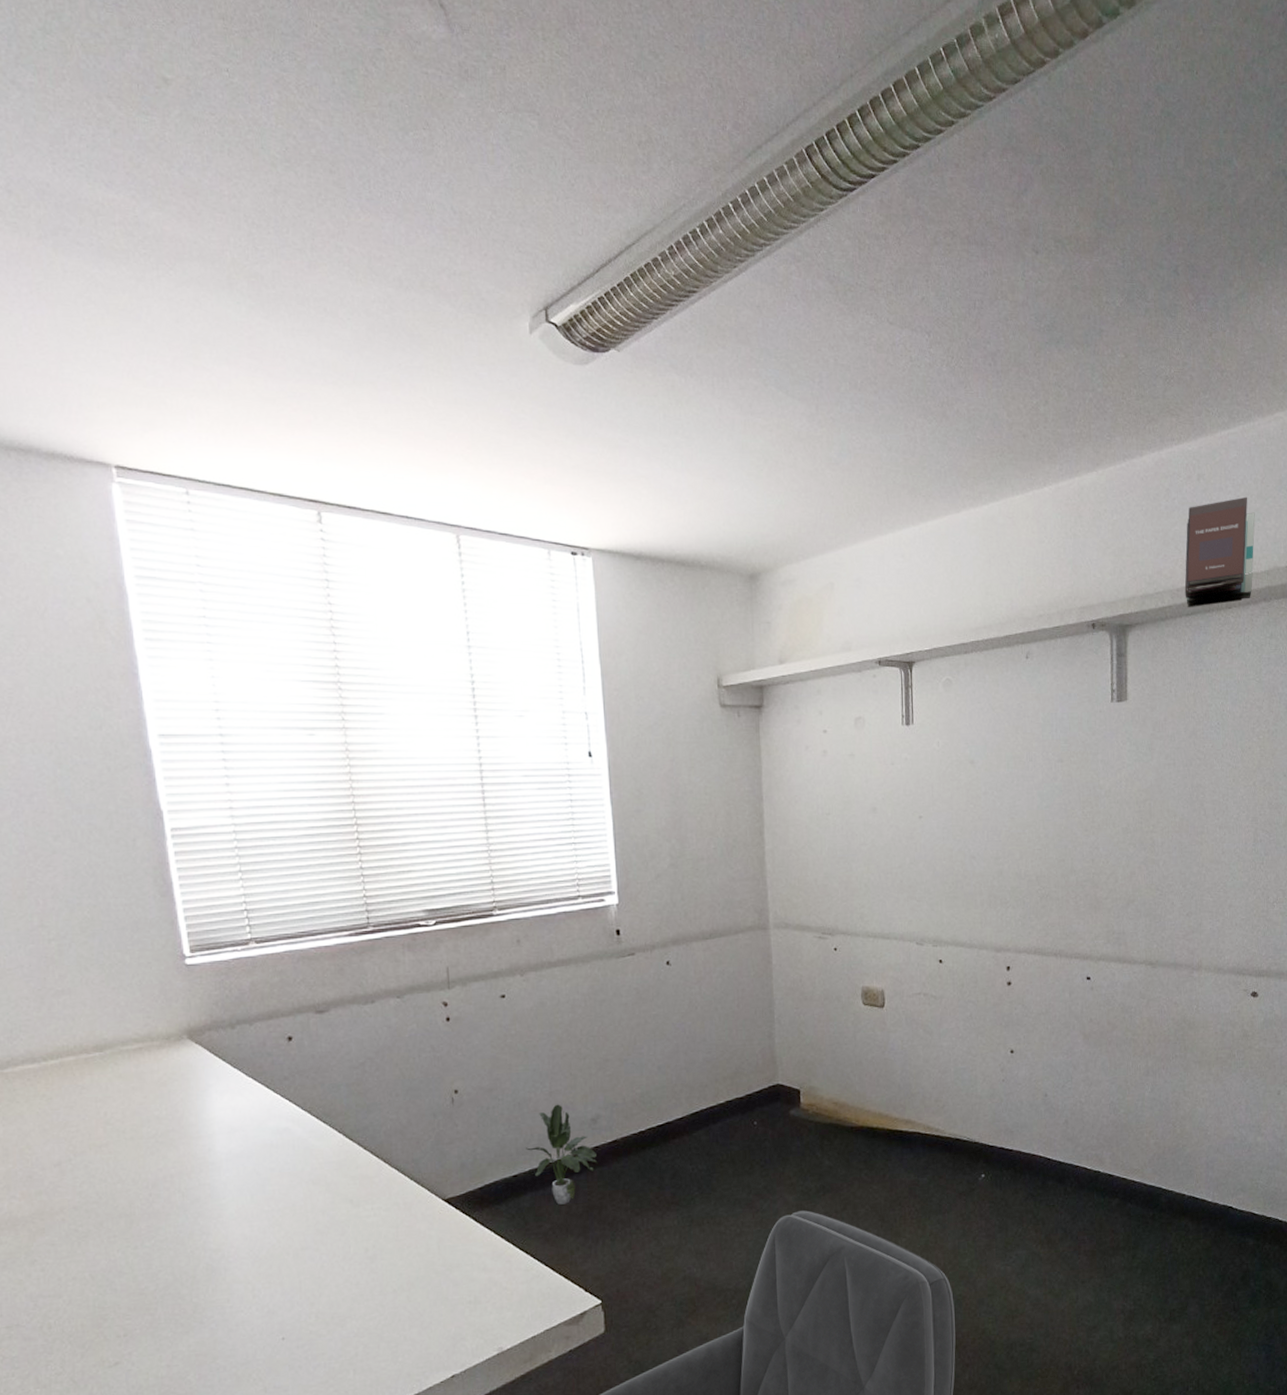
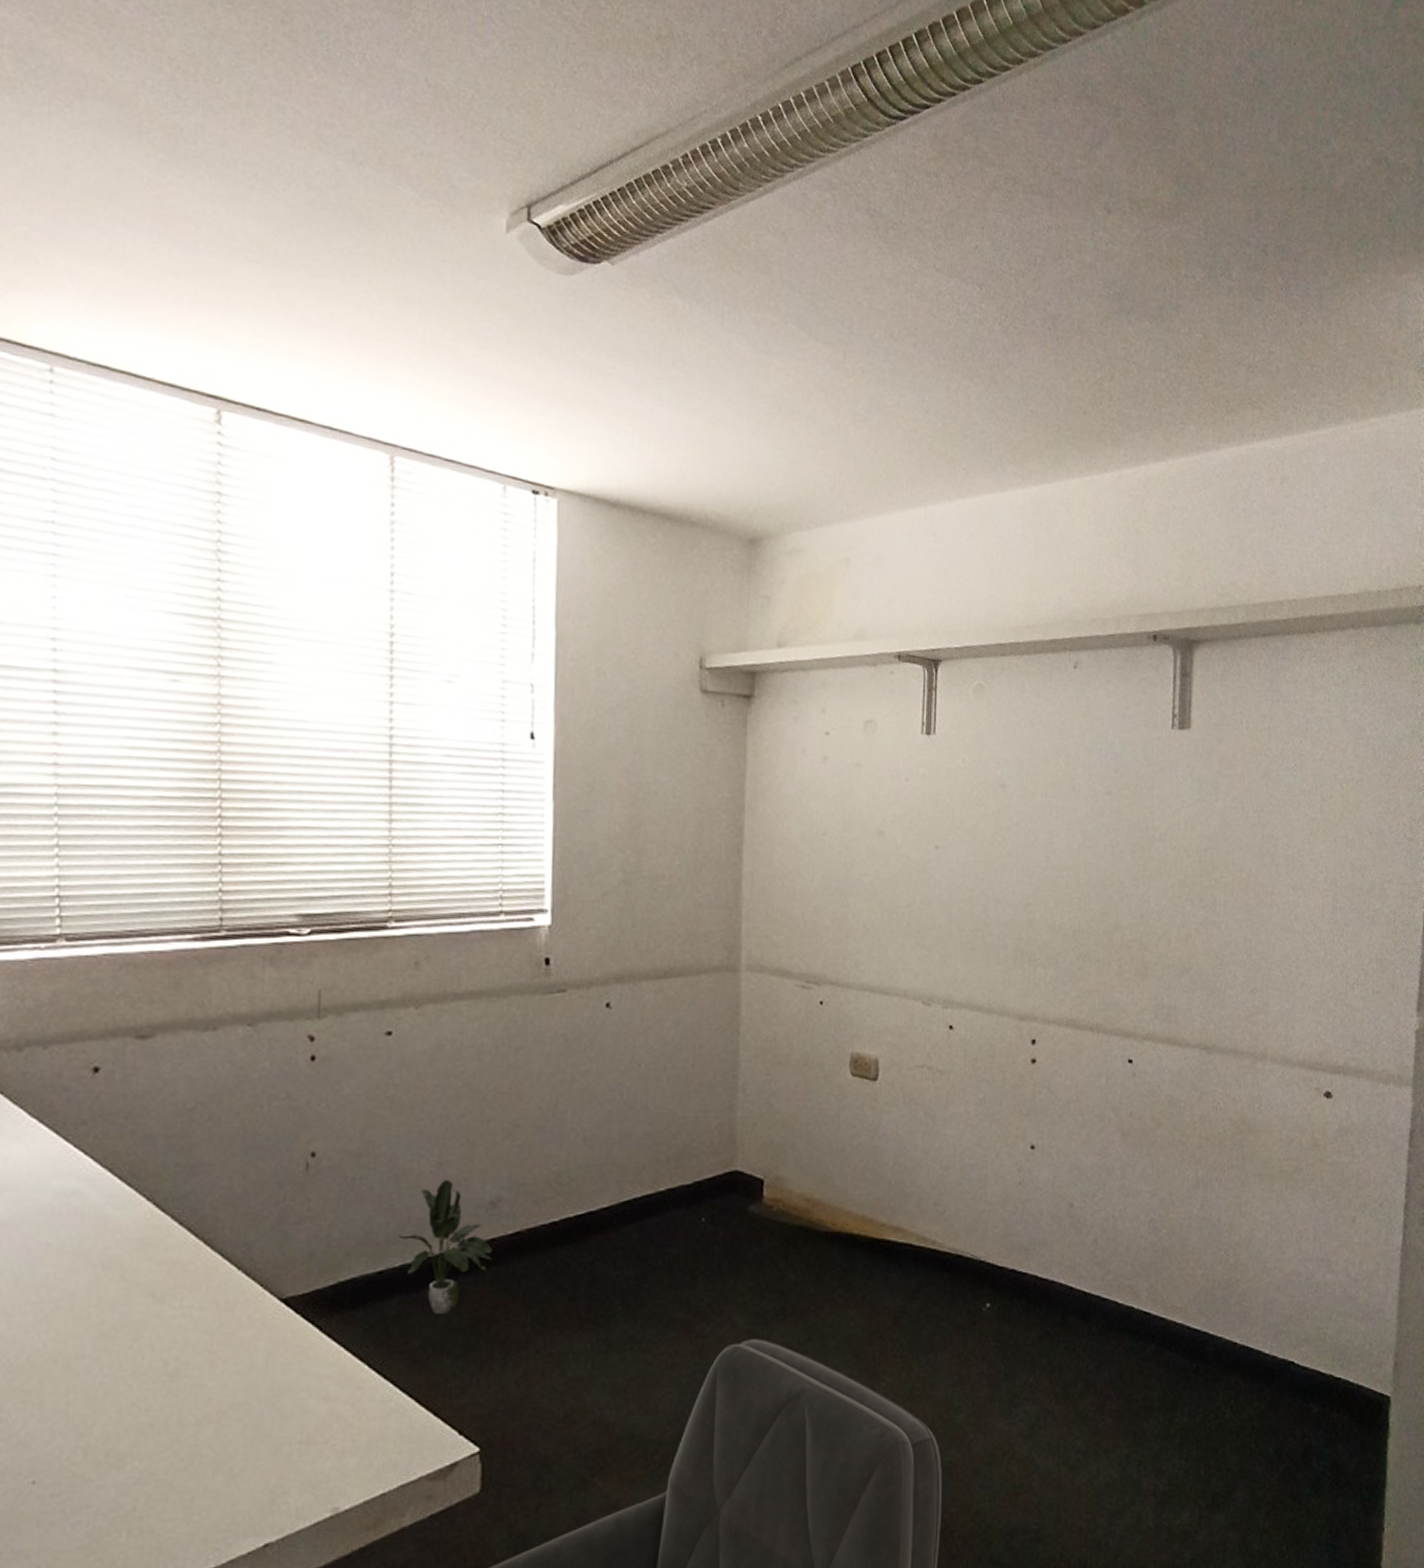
books: present [1184,496,1255,608] -> none [1262,507,1345,628]

